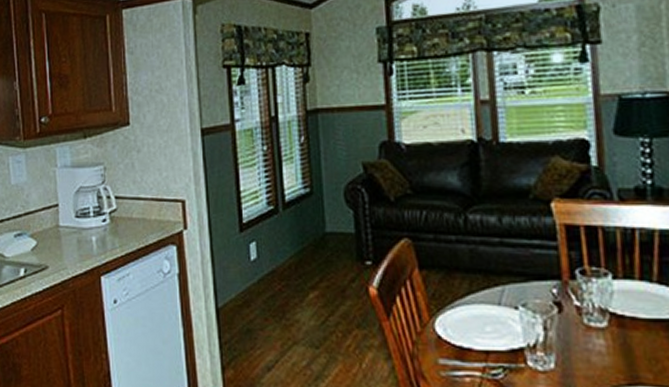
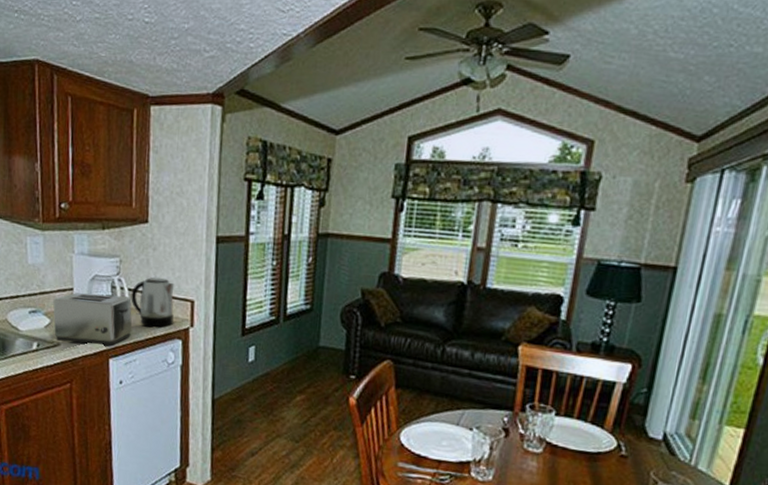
toaster: none [39,206,123,264] -> present [53,292,132,346]
kettle: none [118,180,166,236] -> present [131,277,175,328]

